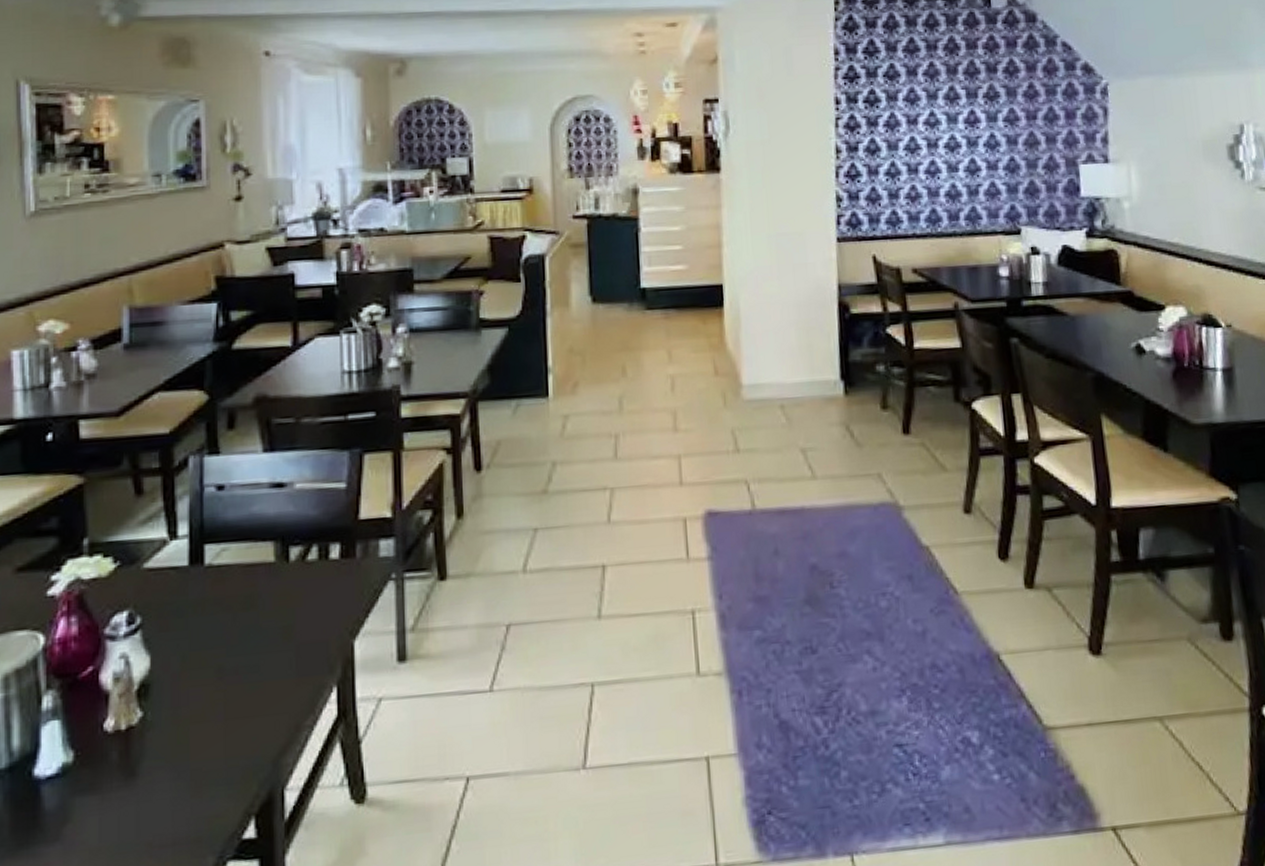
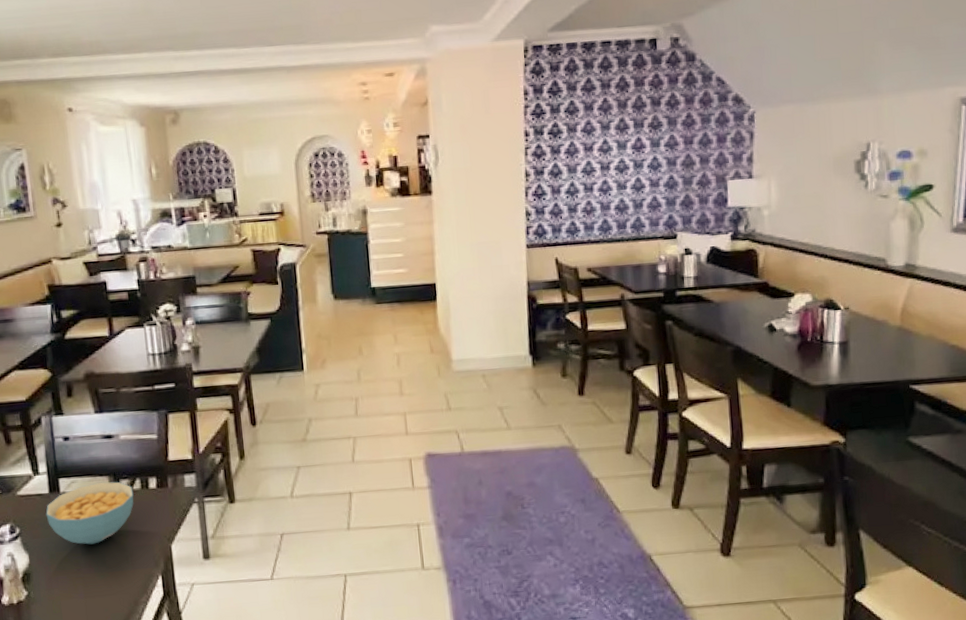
cereal bowl: none [181,549,307,641] -> present [46,481,134,545]

